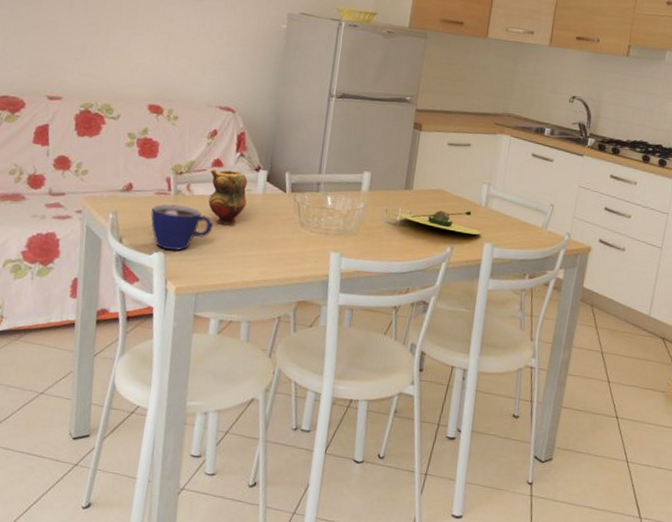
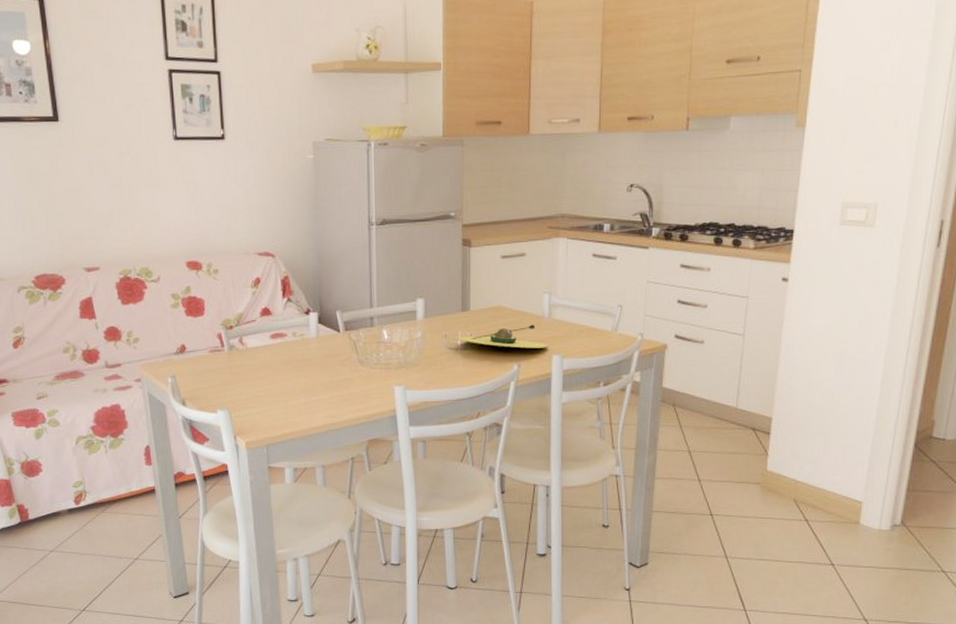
cup: present [151,204,213,251] -> none [208,360,272,406]
teapot: present [208,169,248,225] -> none [260,317,302,373]

